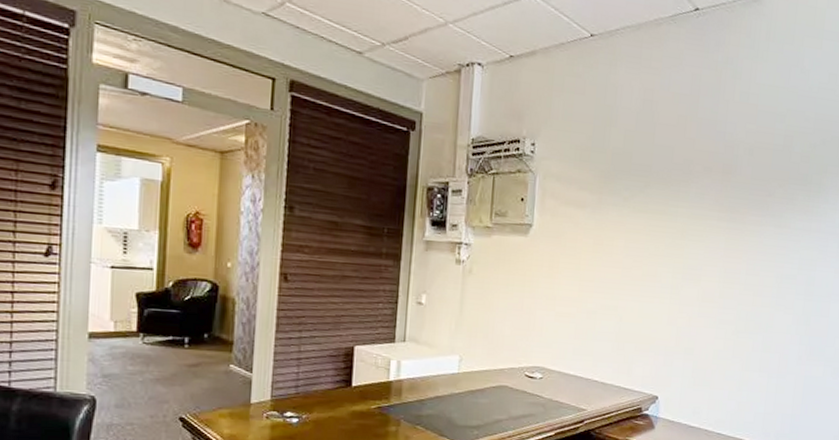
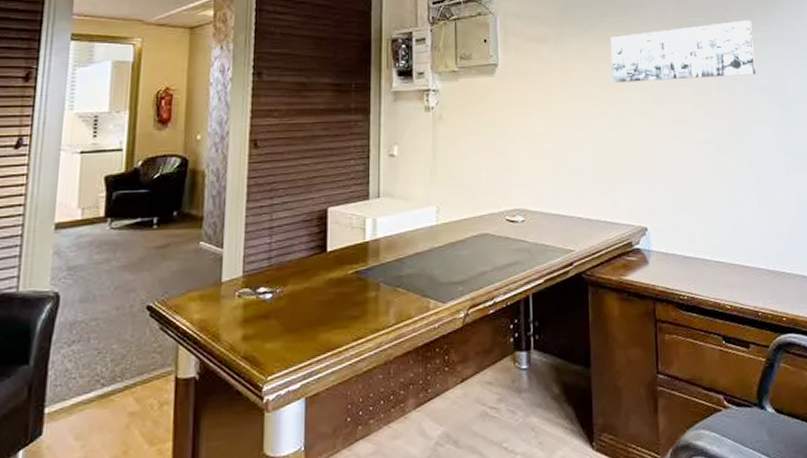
wall art: none [645,207,793,264] -> present [611,20,756,83]

